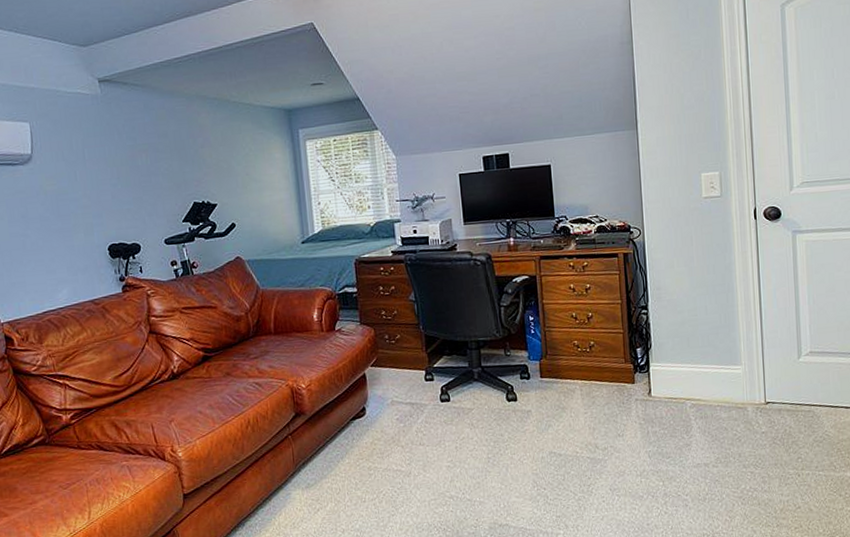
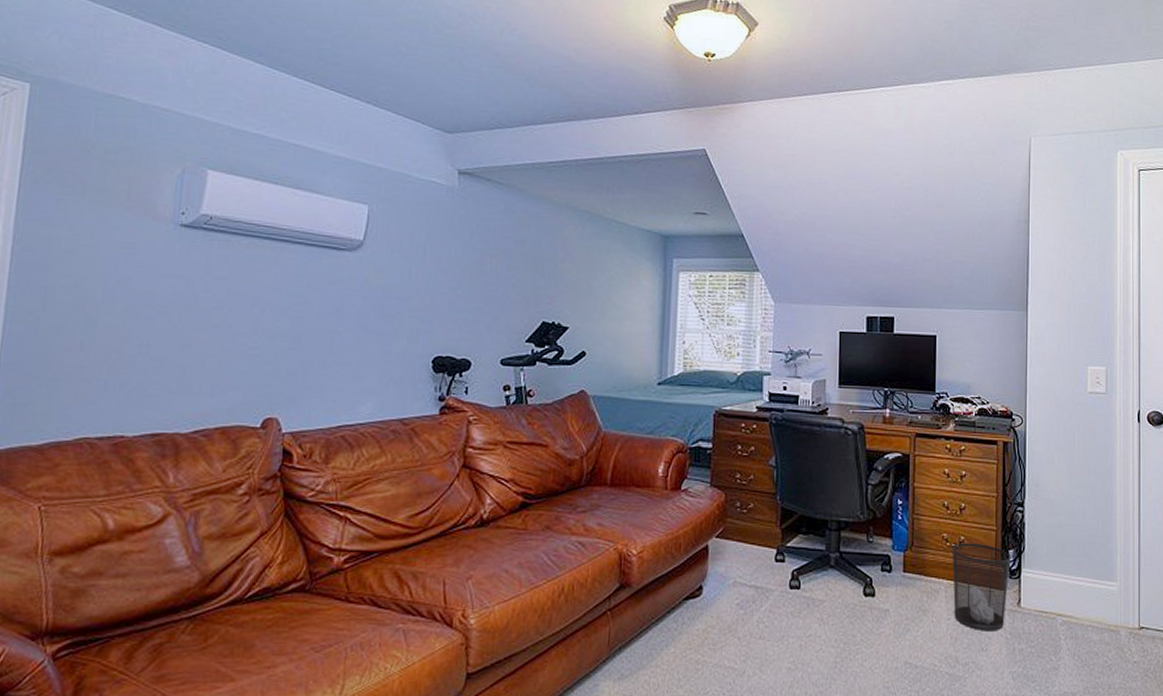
waste bin: none [582,346,639,420] -> present [951,543,1011,632]

